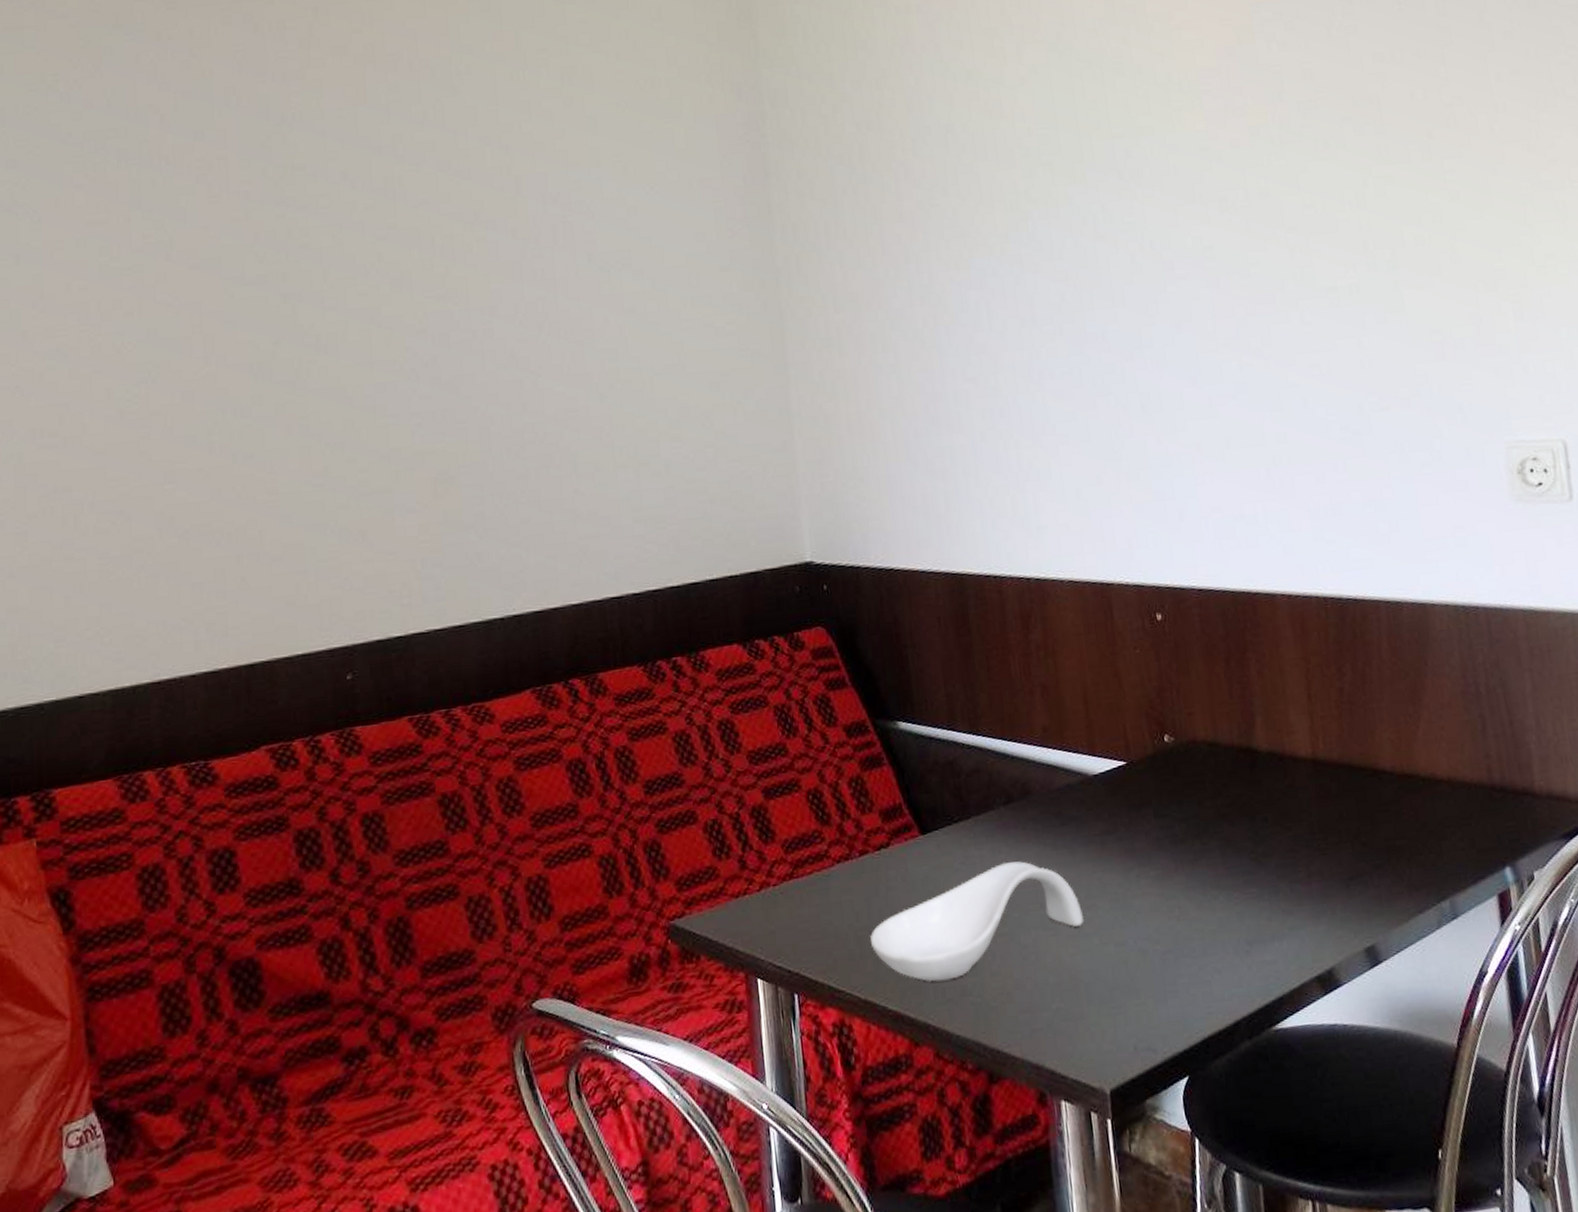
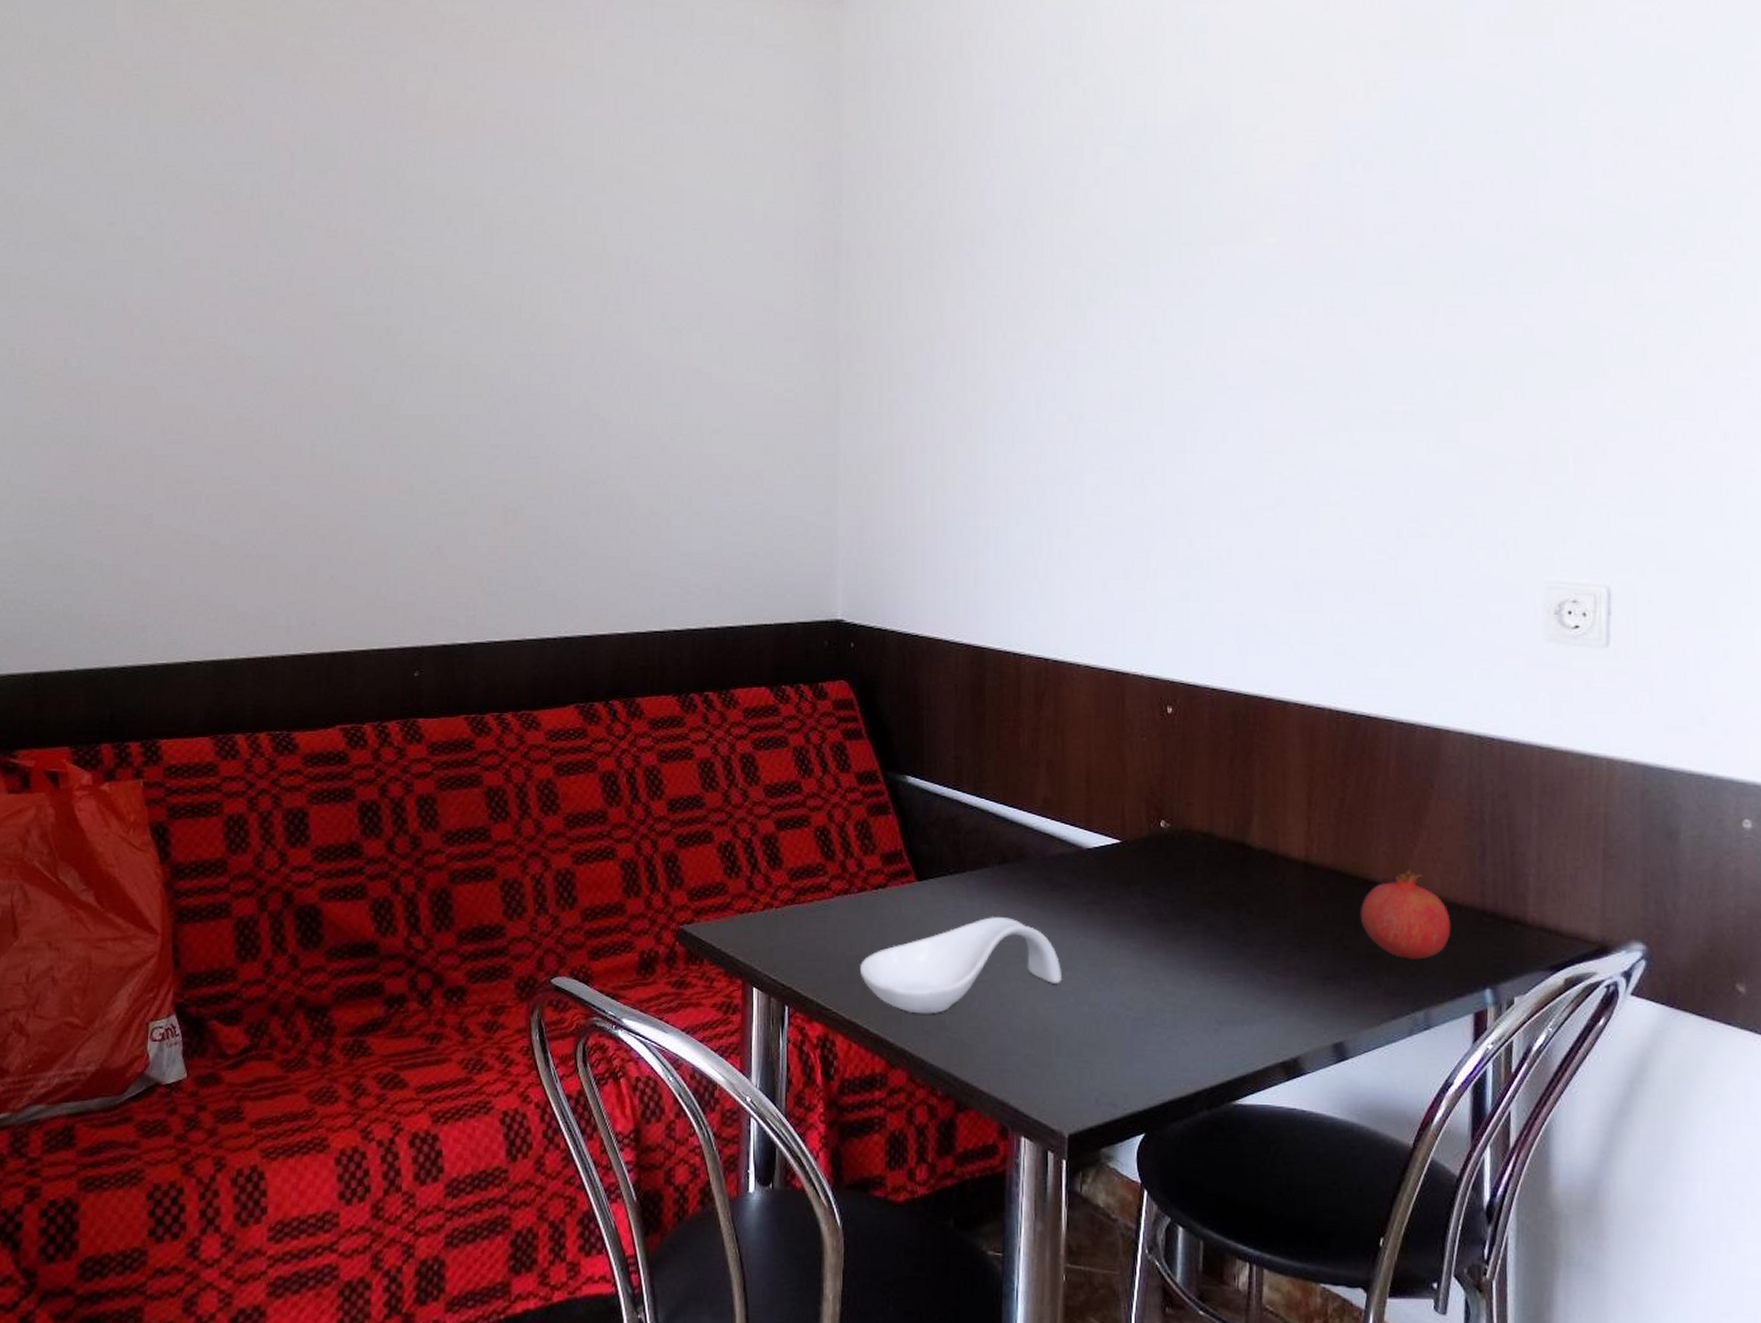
fruit: none [1373,753,1464,848] -> present [1359,870,1451,960]

